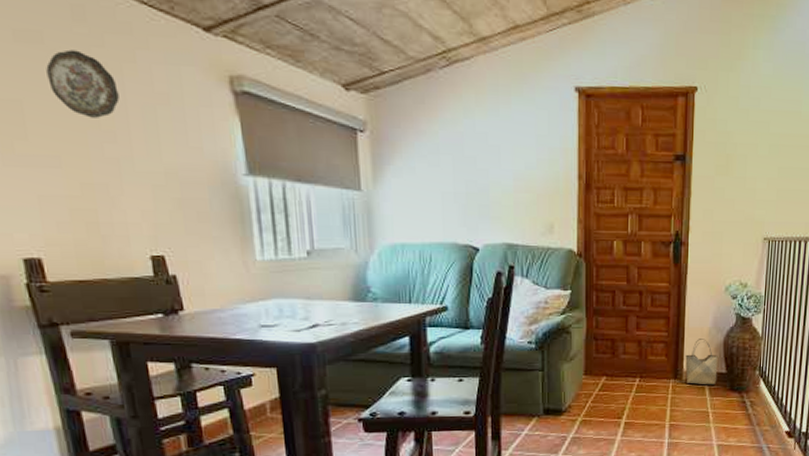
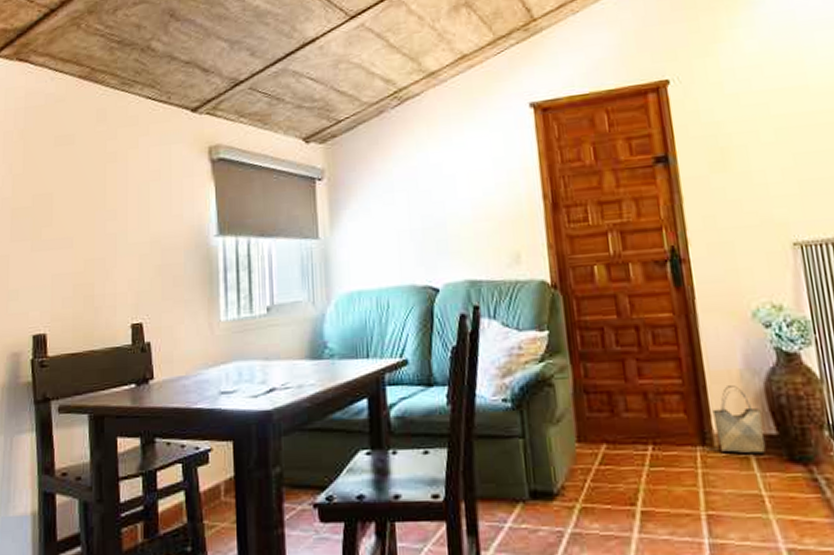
decorative plate: present [46,49,120,118] -> none [73,145,122,201]

